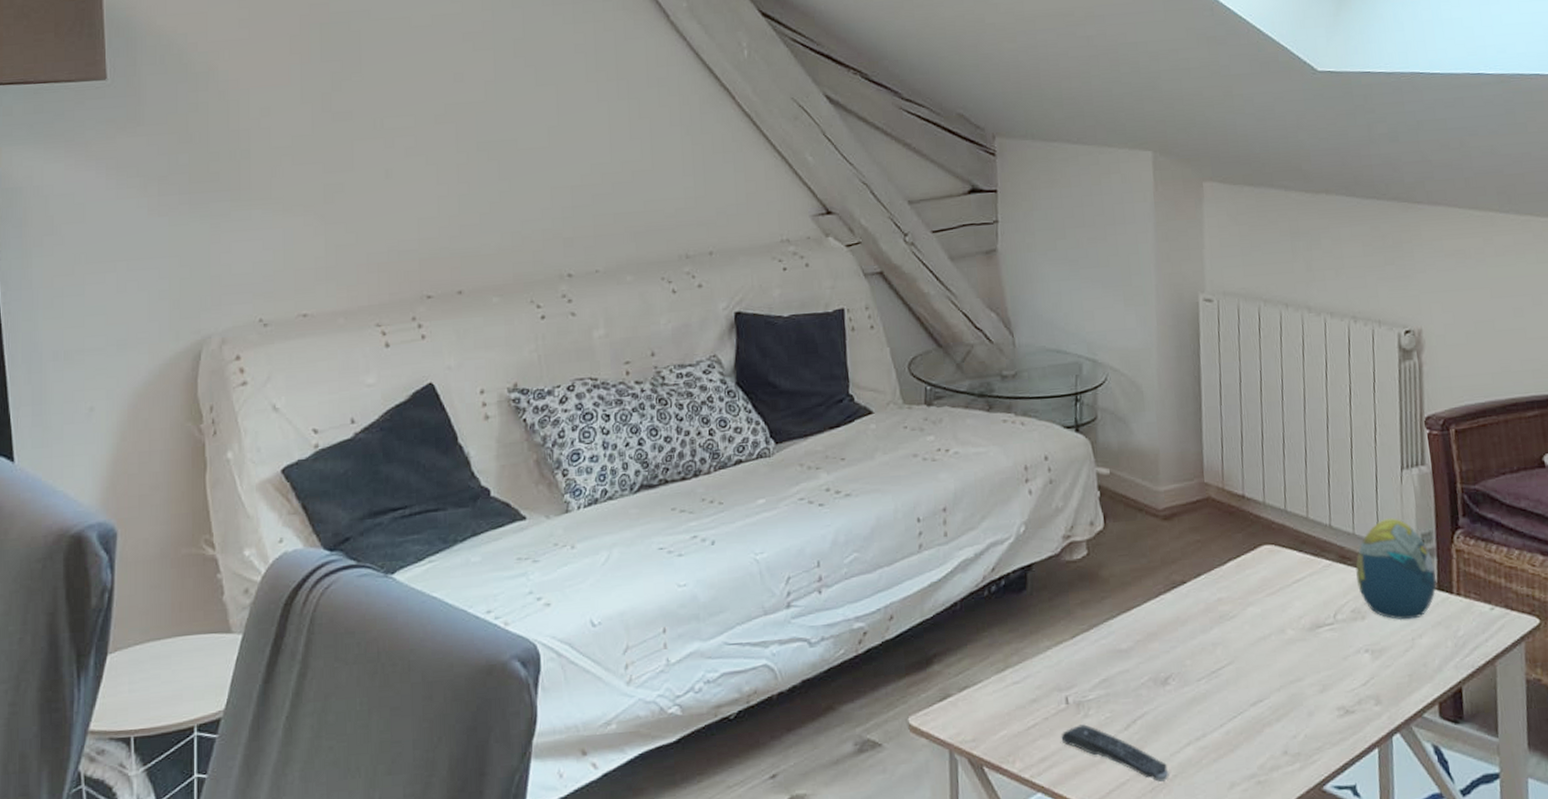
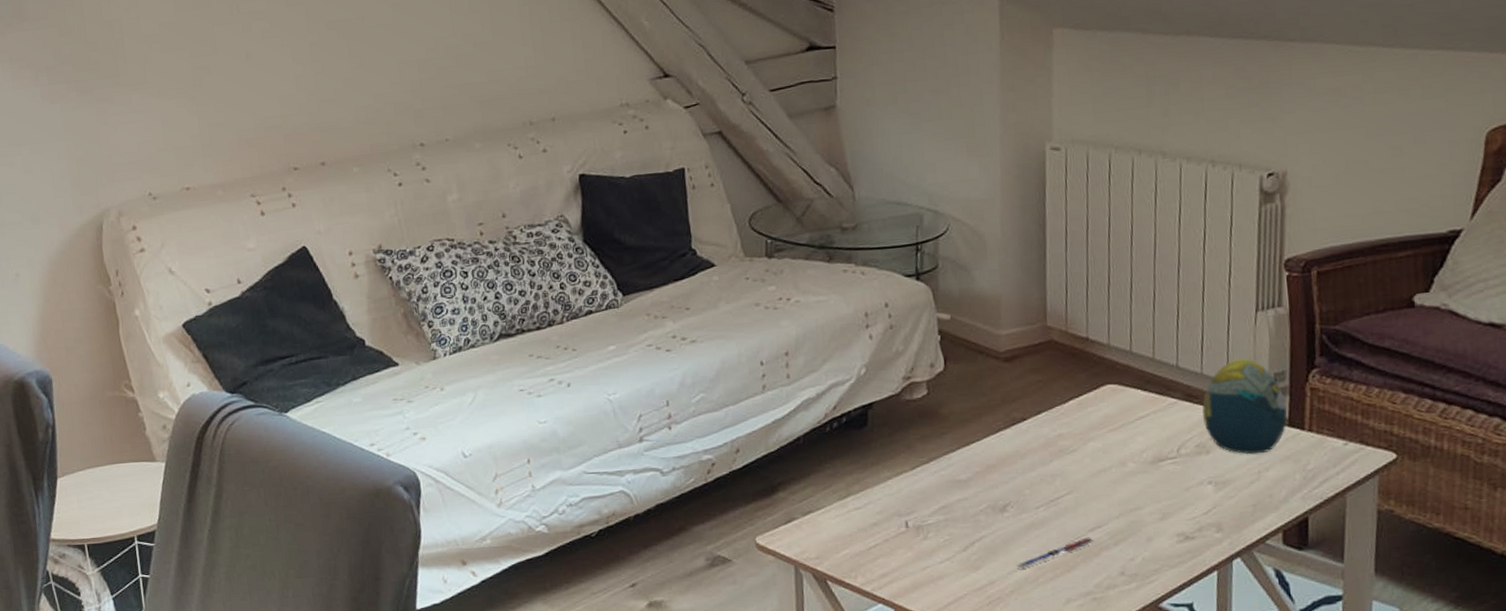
remote control: present [1061,724,1169,783] -> none [901,545,1006,598]
pen: none [1178,712,1255,749] -> present [1015,537,1093,569]

